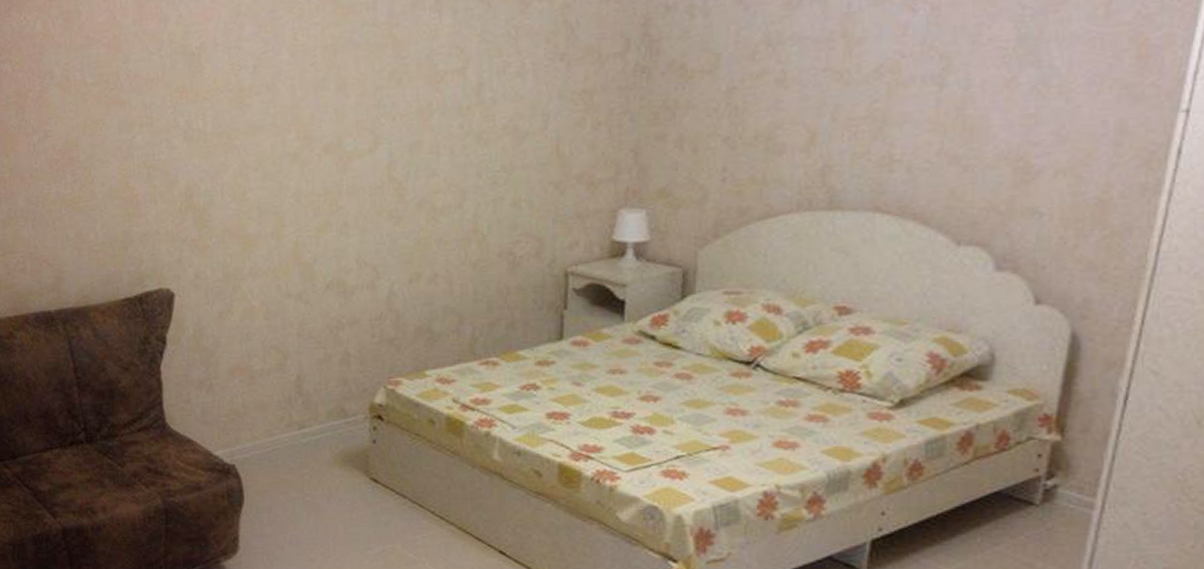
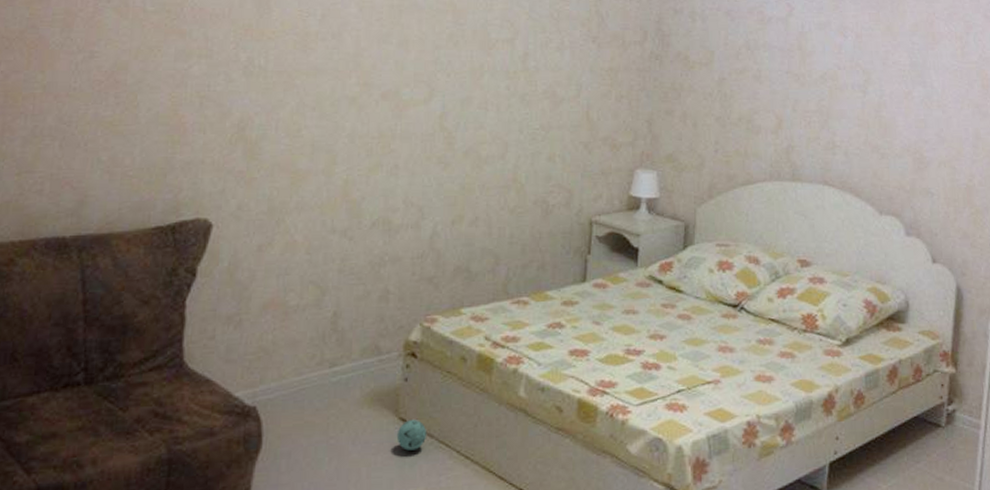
ball: none [369,479,400,509] -> present [396,419,427,451]

